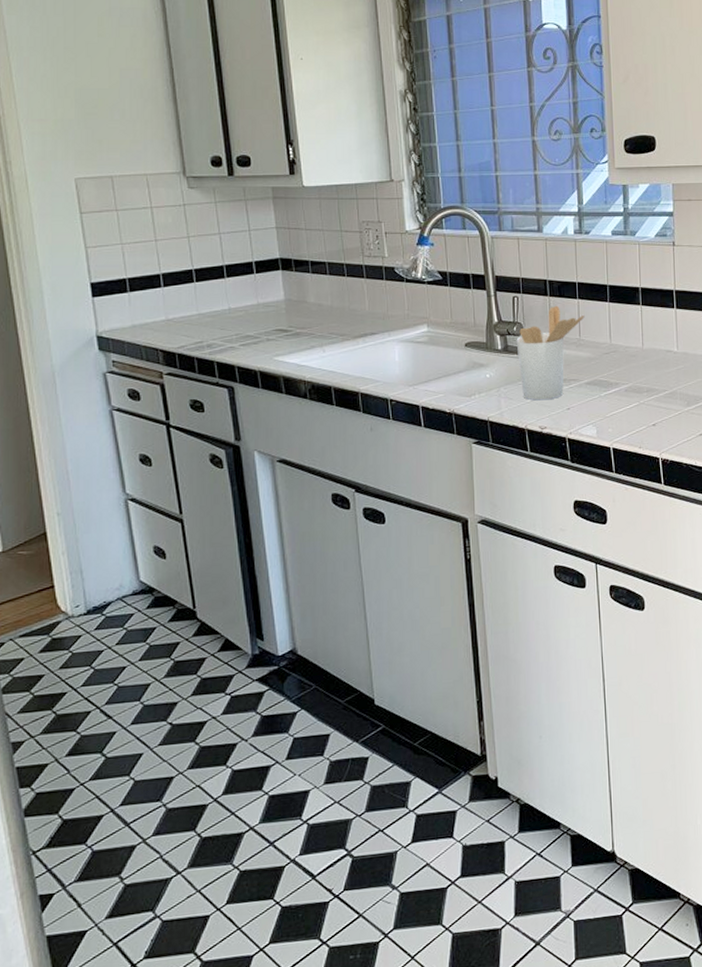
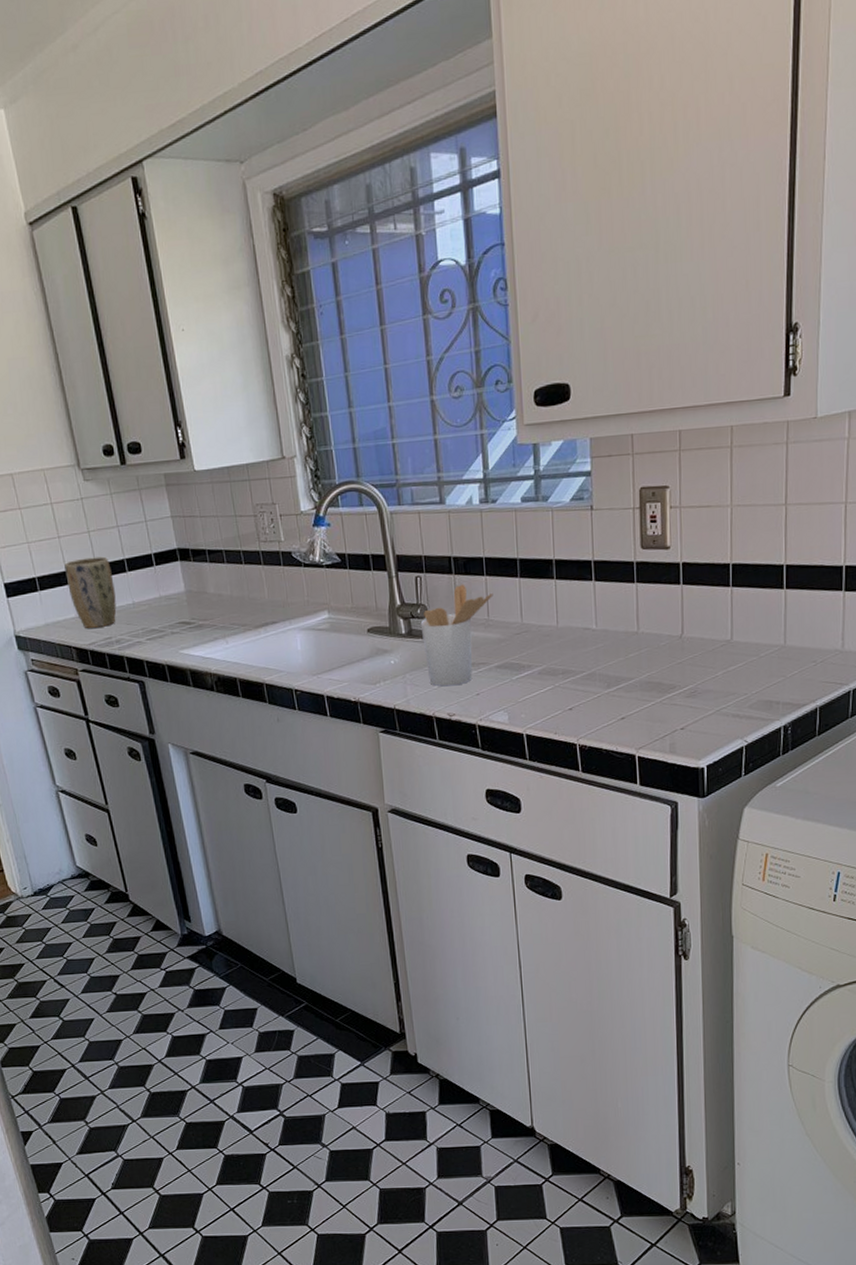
plant pot: none [159,262,211,331] -> present [64,556,117,628]

